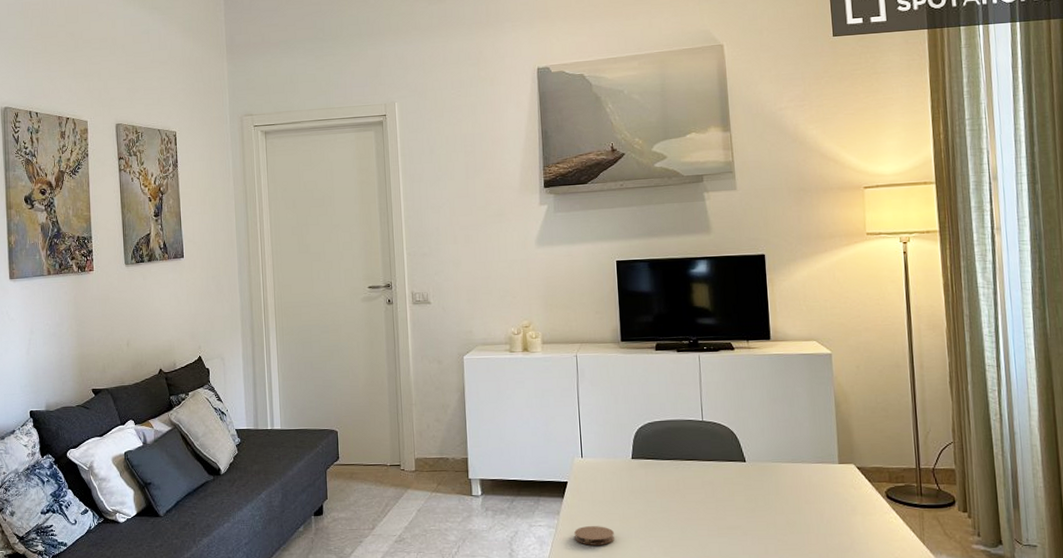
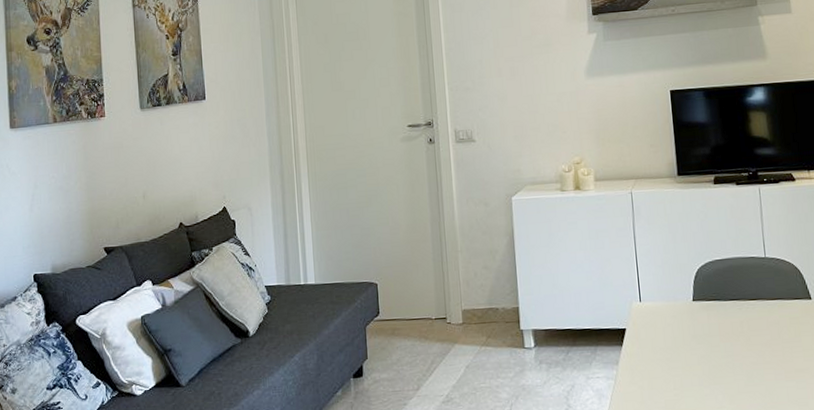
coaster: present [574,526,614,545] -> none [634,375,677,397]

